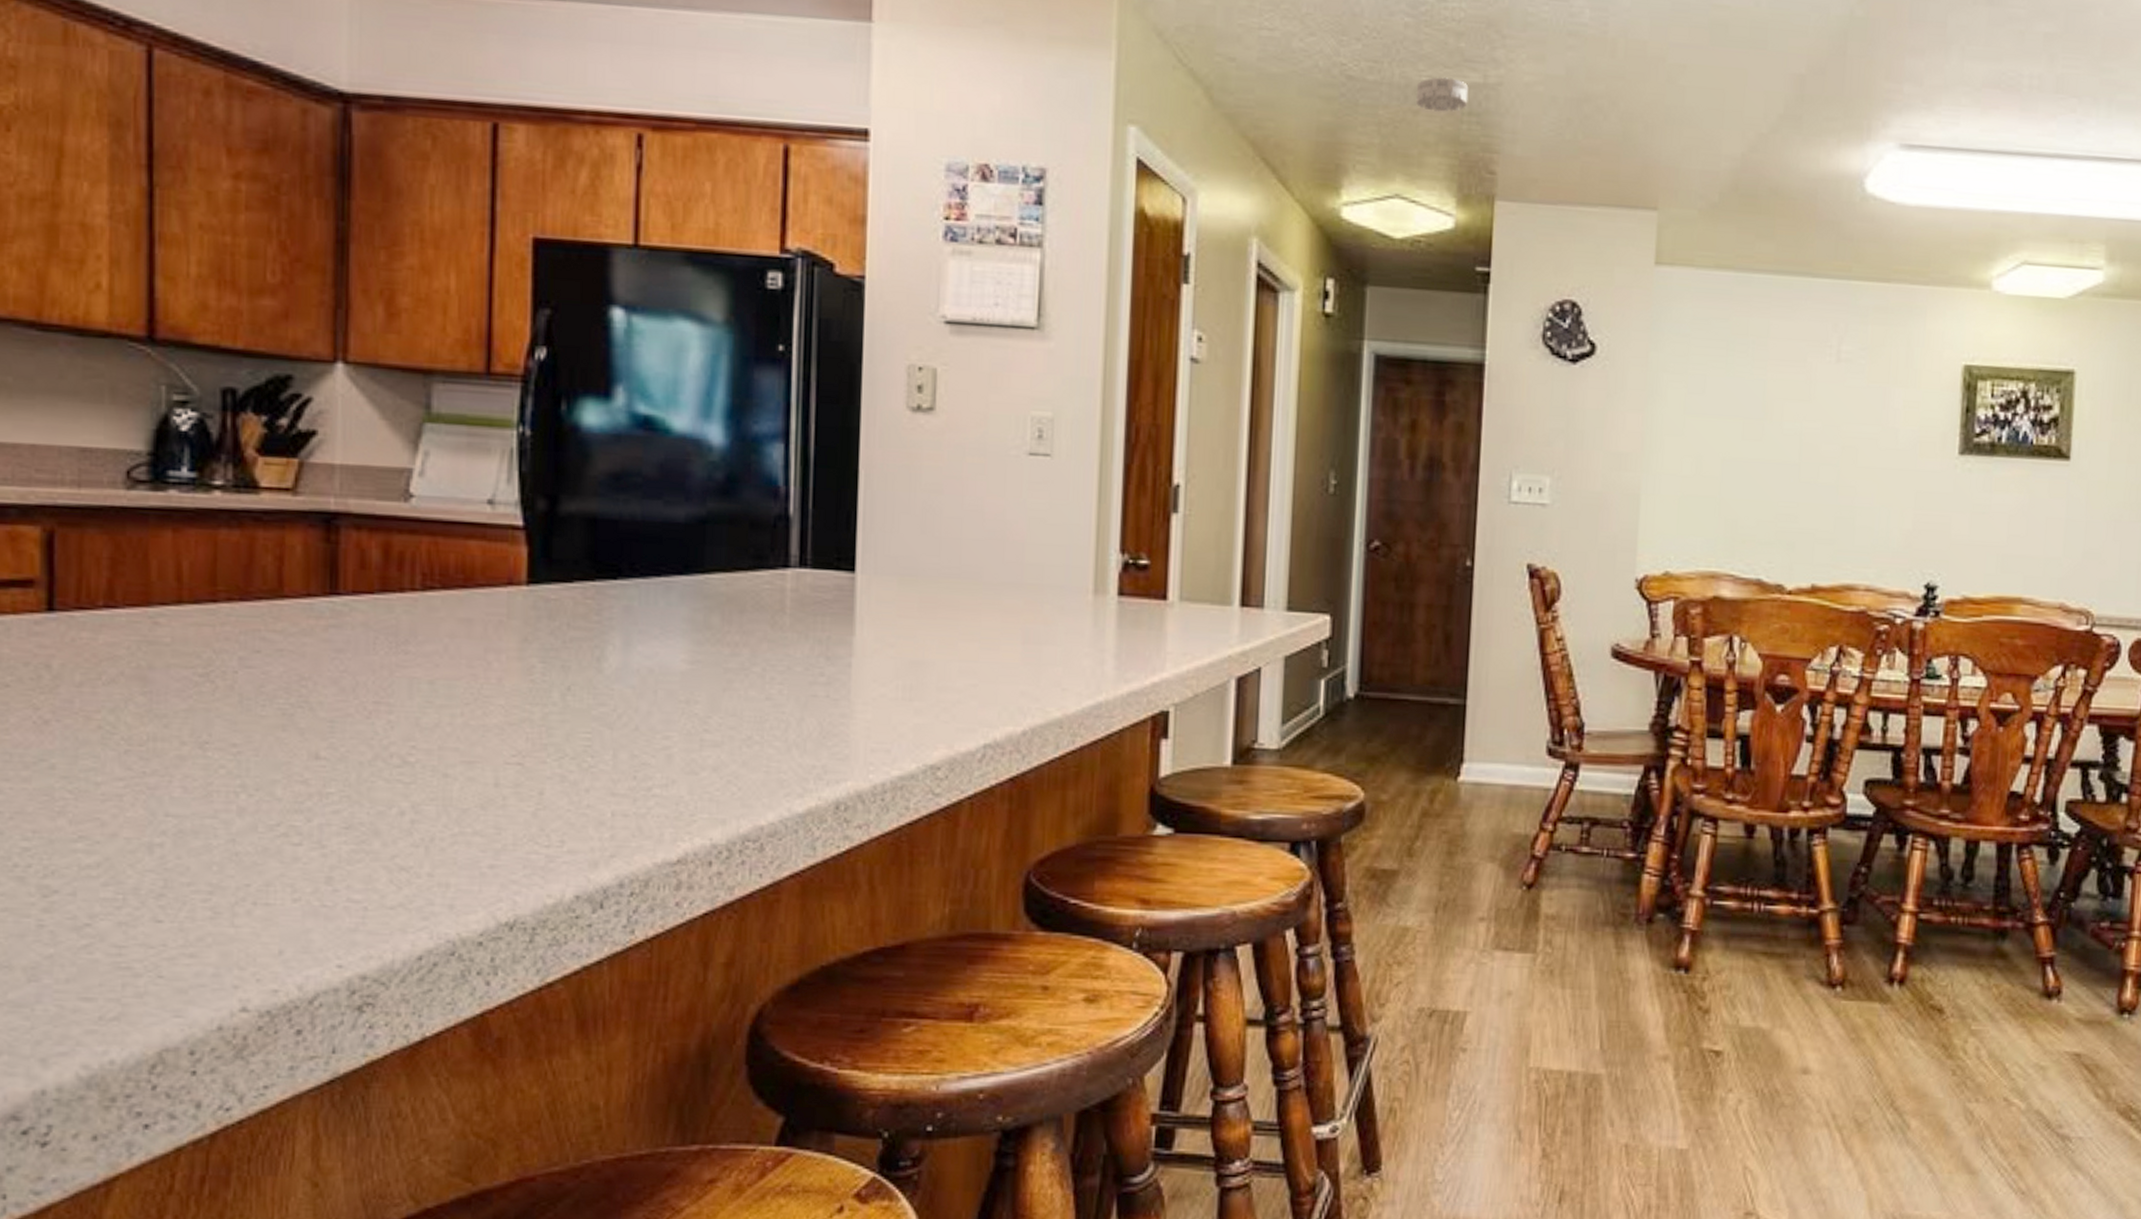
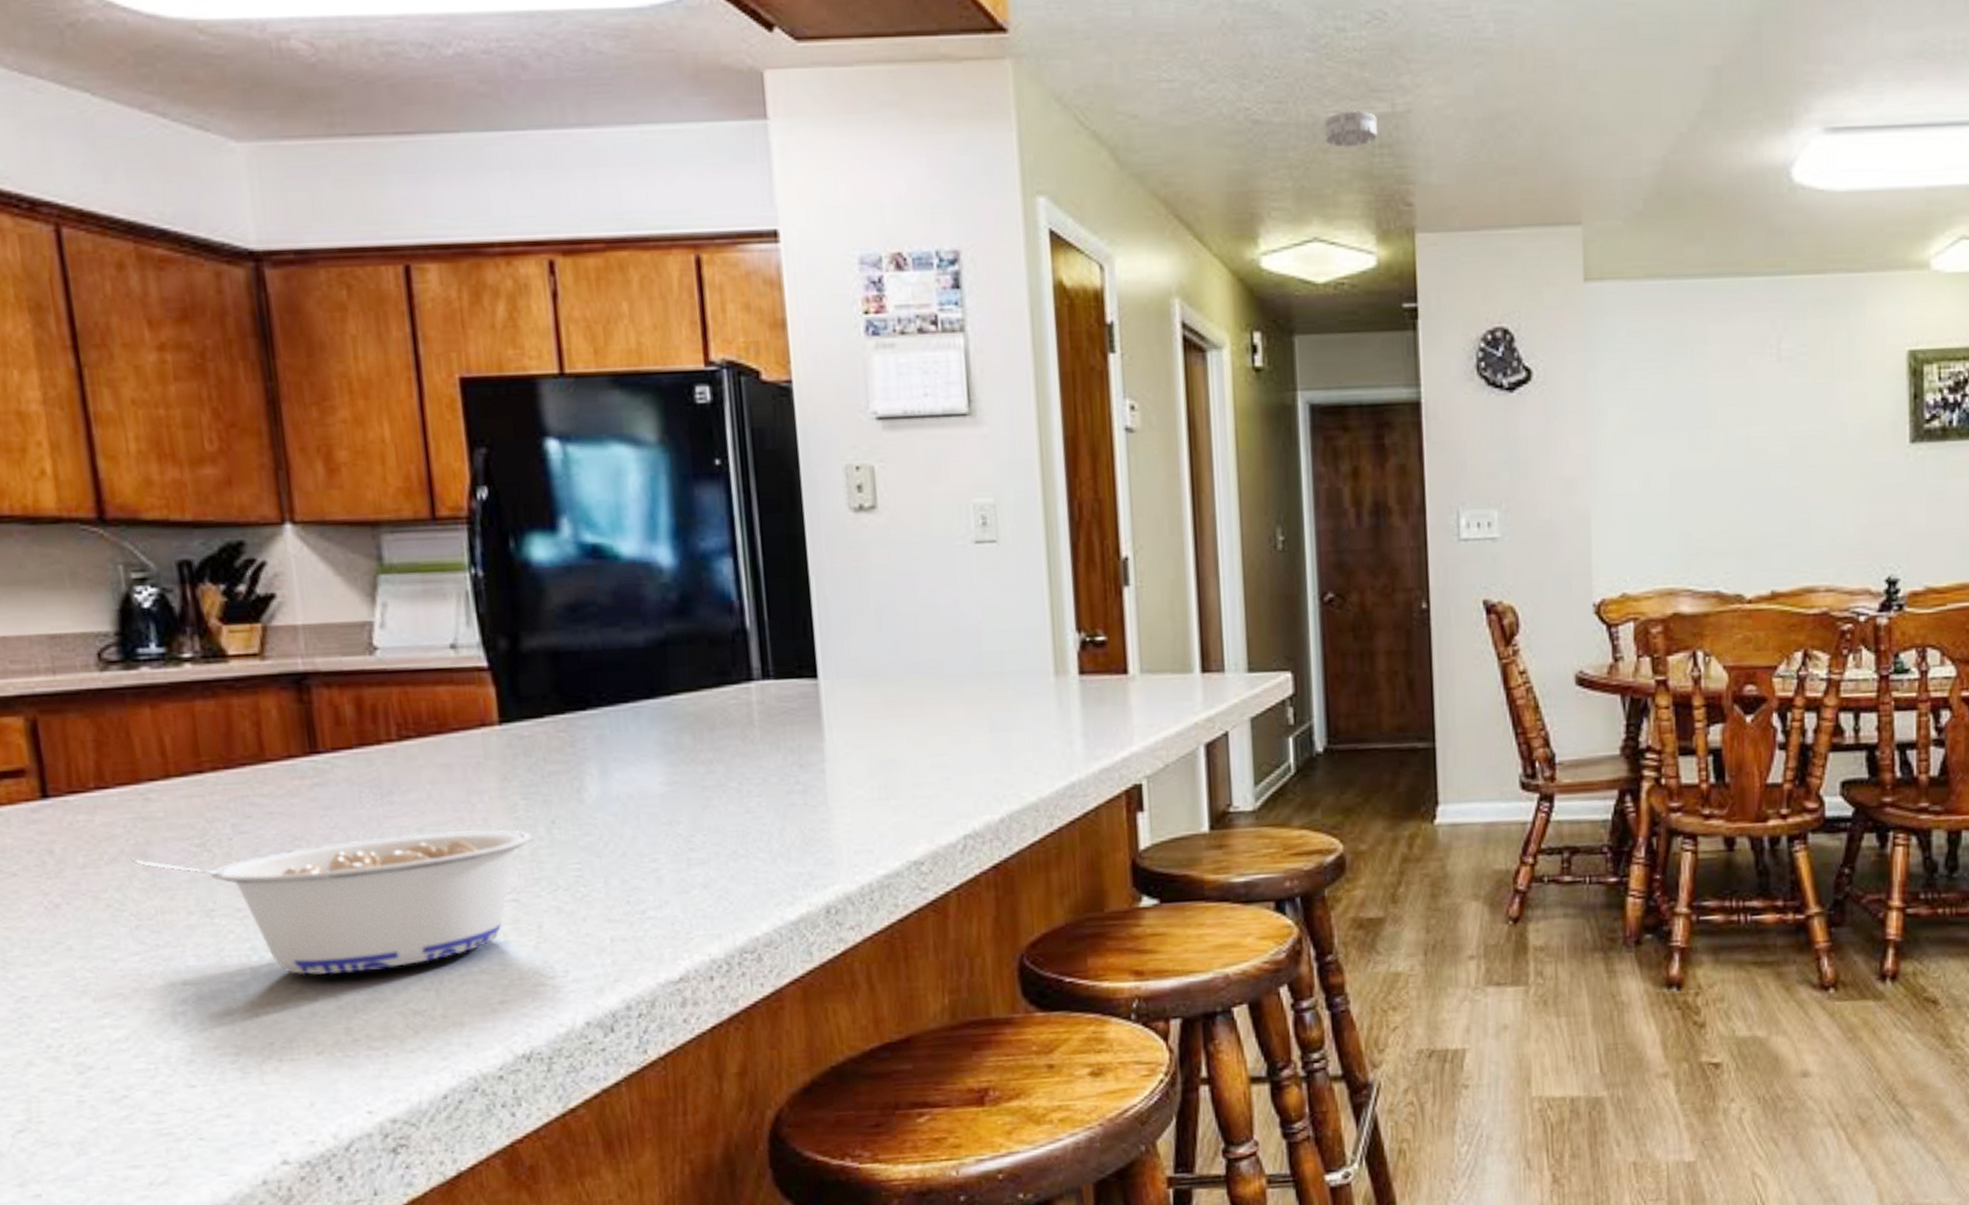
legume: none [128,681,546,821] -> present [129,829,533,975]

